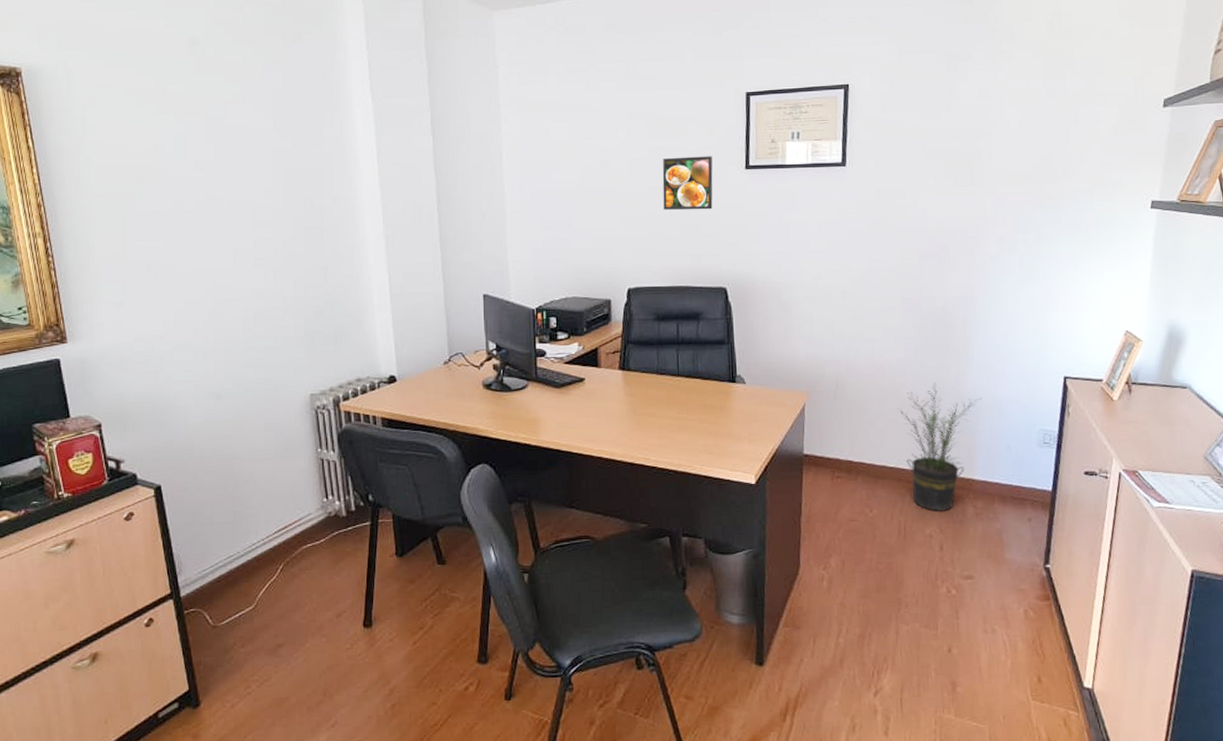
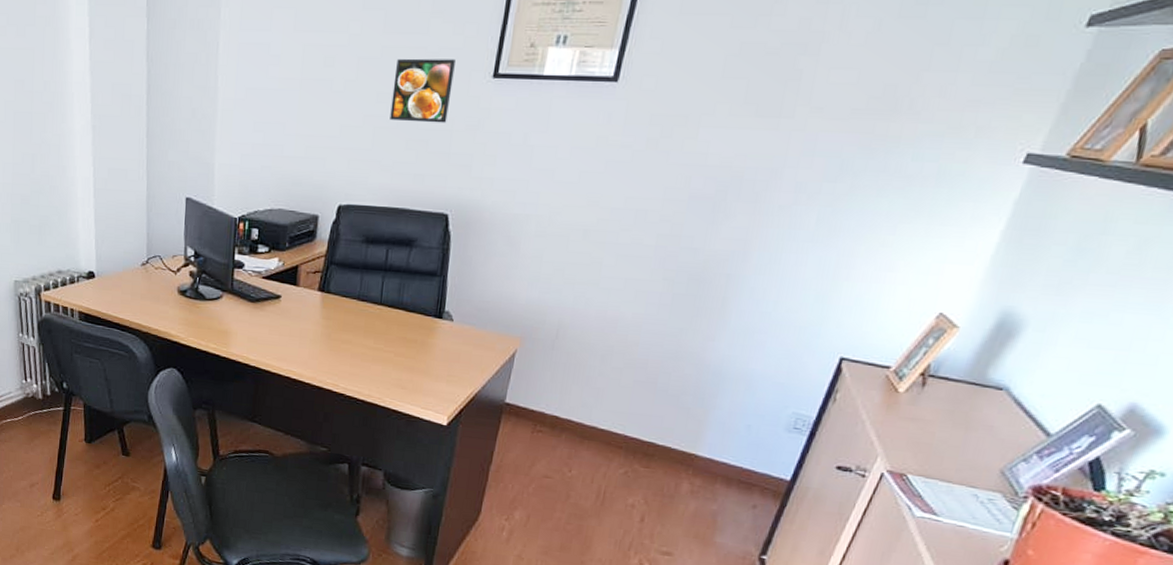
potted plant: present [899,383,982,511] -> none [621,346,729,483]

